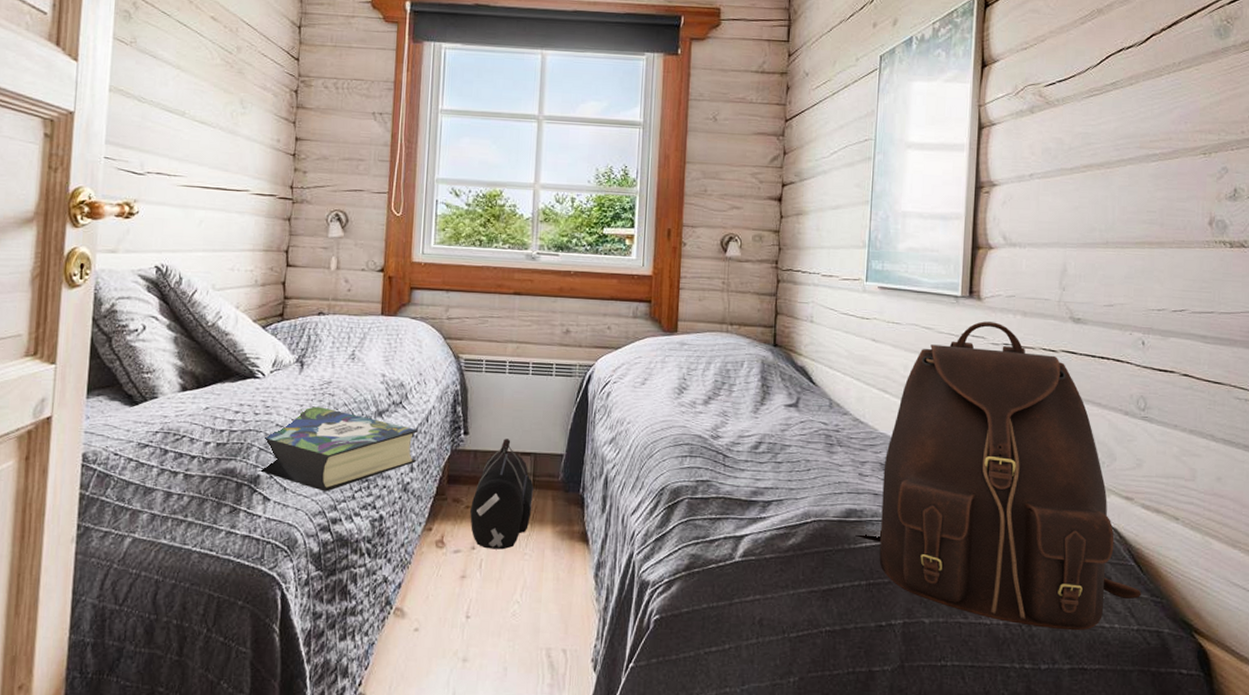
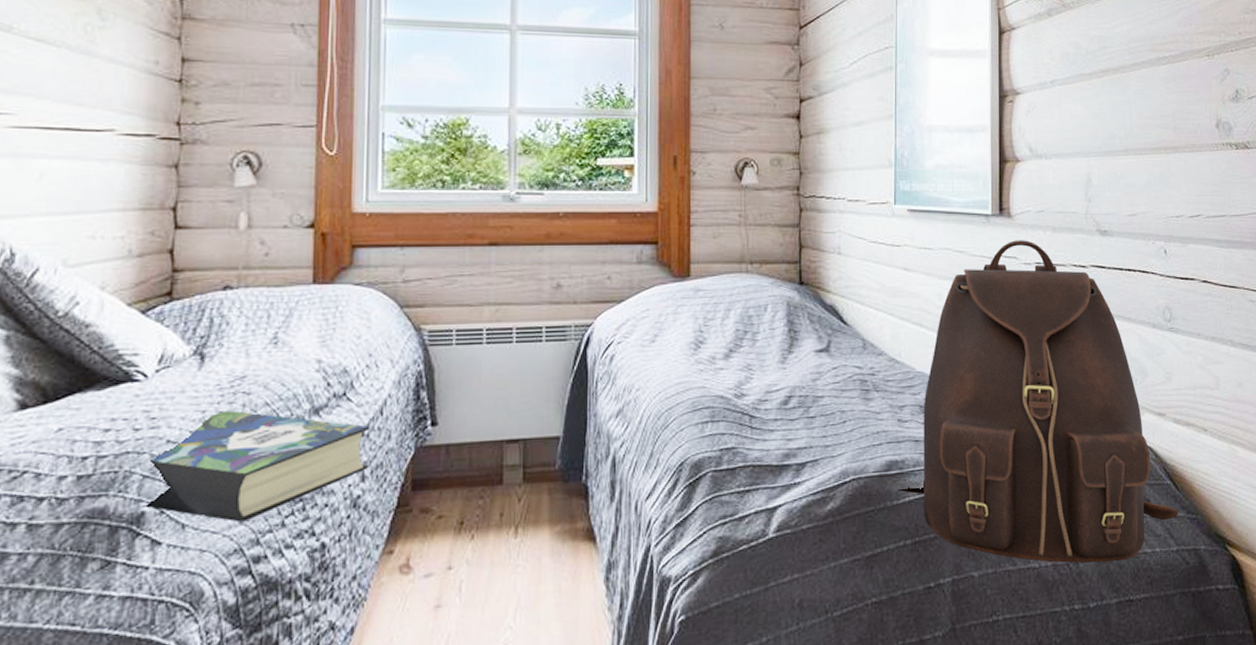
duffel bag: present [470,439,534,550] -> none [444,425,524,567]

